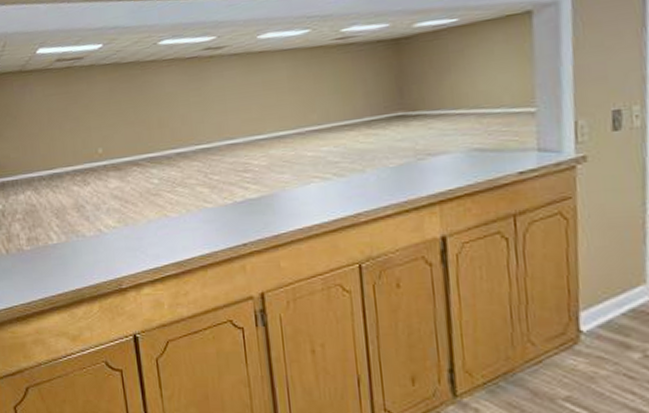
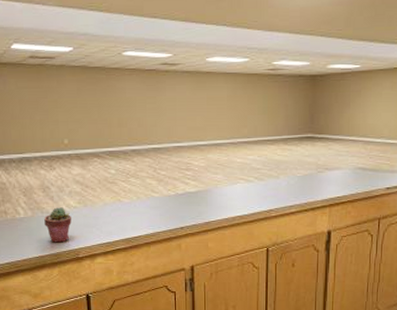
potted succulent: none [80,228,111,272] -> present [44,207,72,243]

